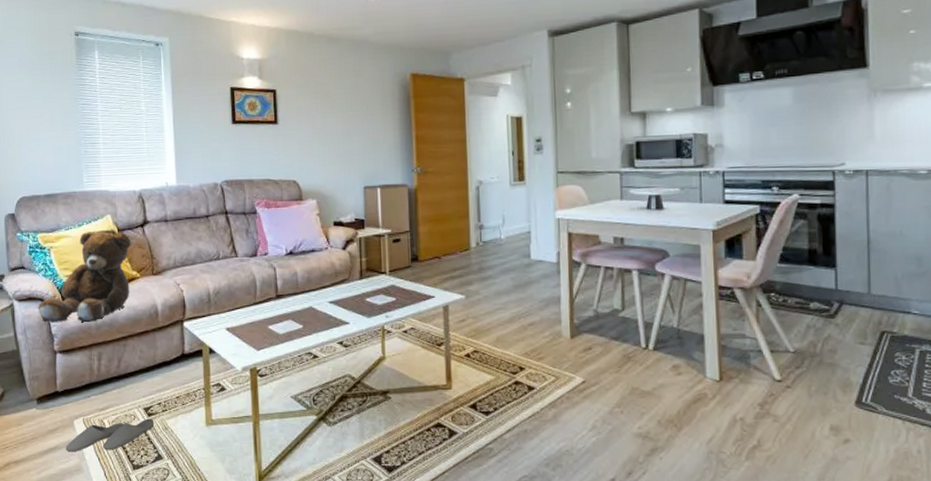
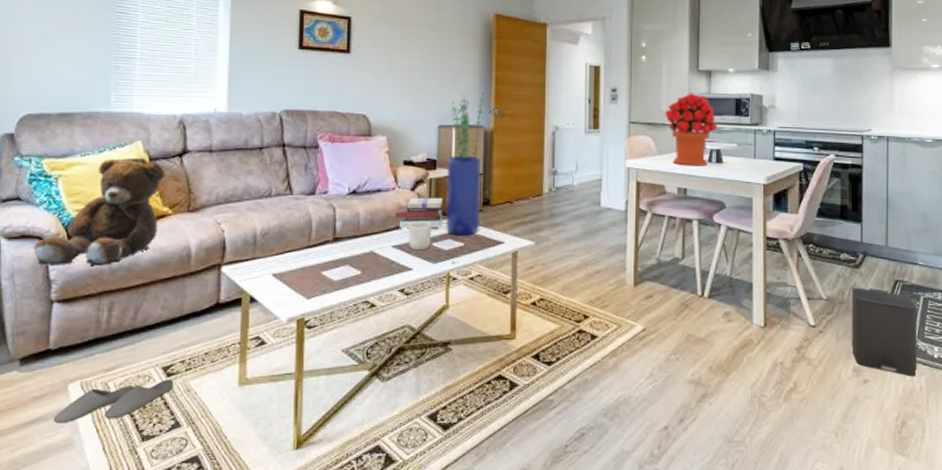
books: none [329,255,375,286] -> present [395,197,443,229]
mug: none [342,278,365,306] -> present [408,221,431,251]
vase: none [374,152,410,292] -> present [446,92,486,237]
bouquet: none [595,137,656,214] -> present [665,93,717,166]
pedal bin: none [825,339,914,438] -> present [851,287,918,377]

